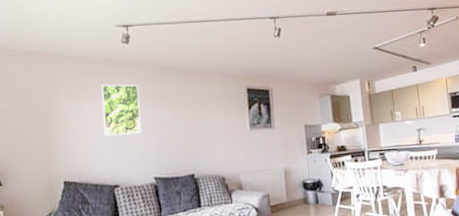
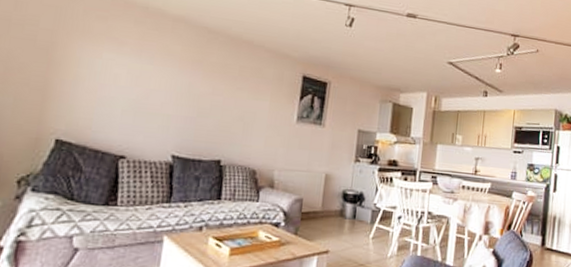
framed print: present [101,84,141,137] -> none [120,34,177,101]

